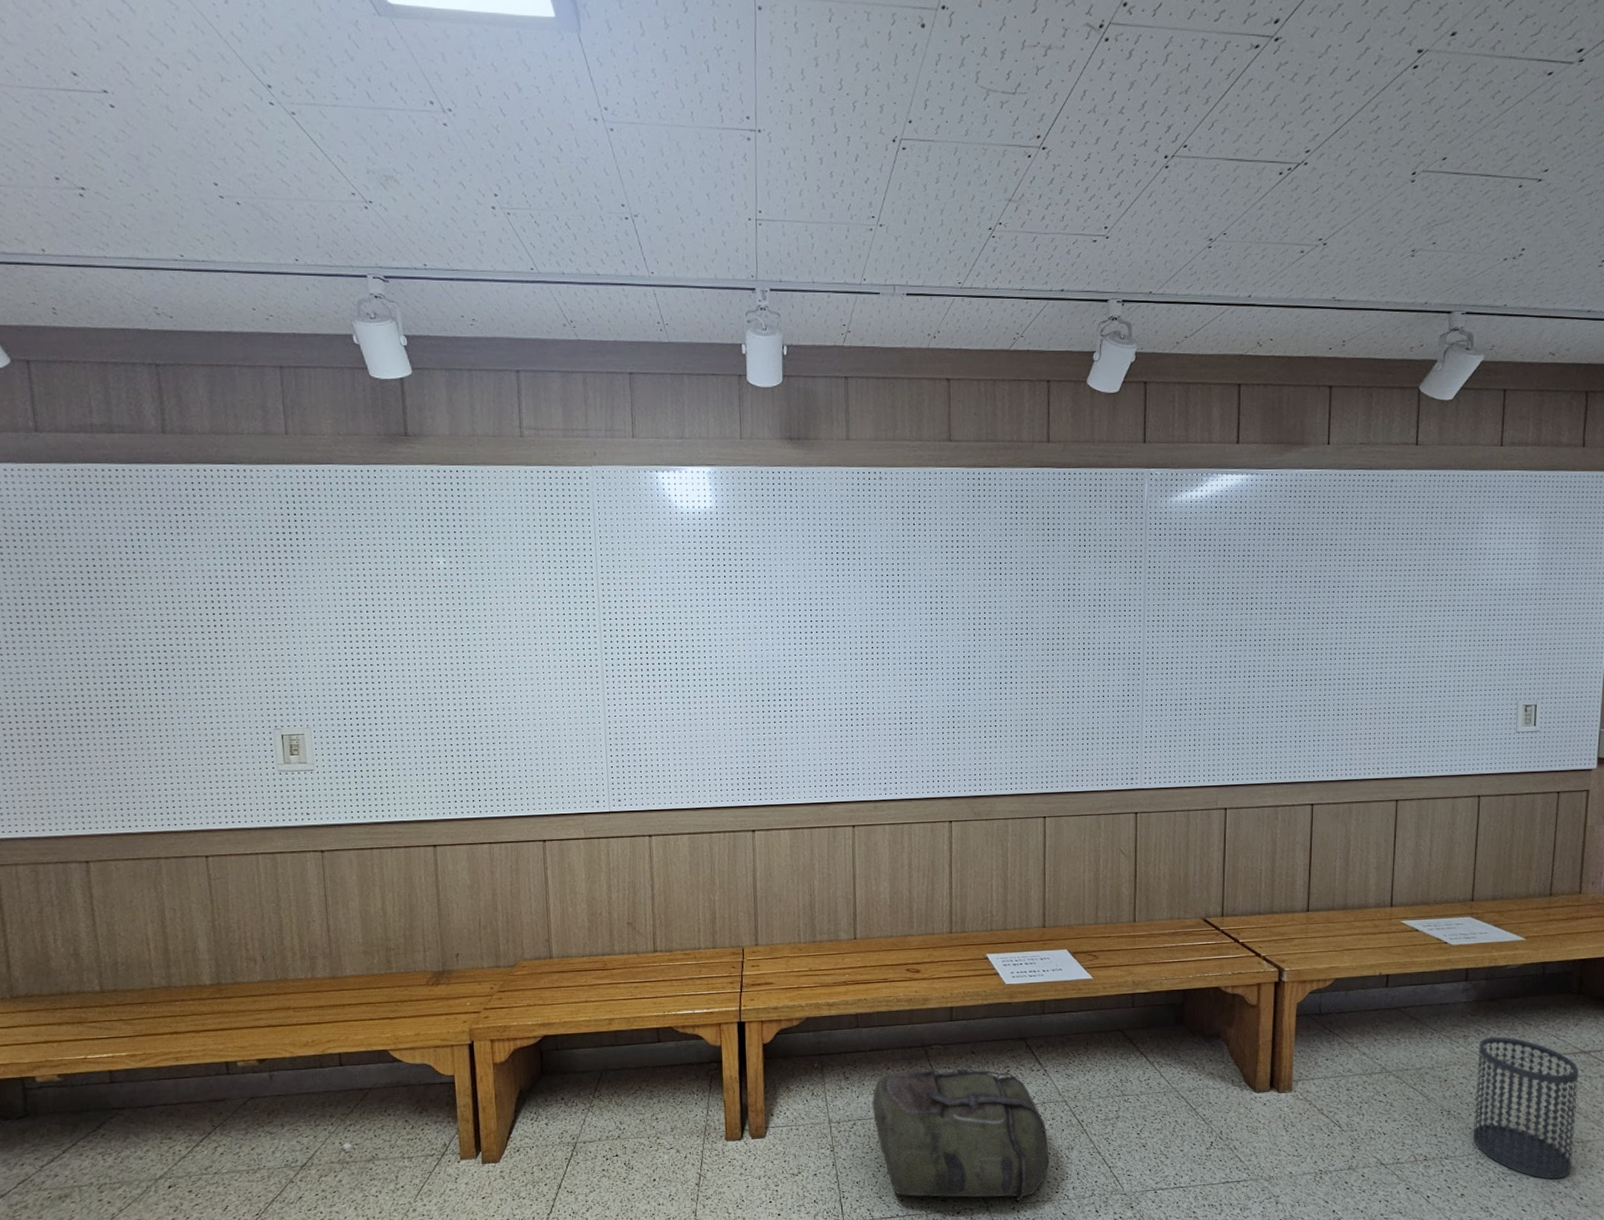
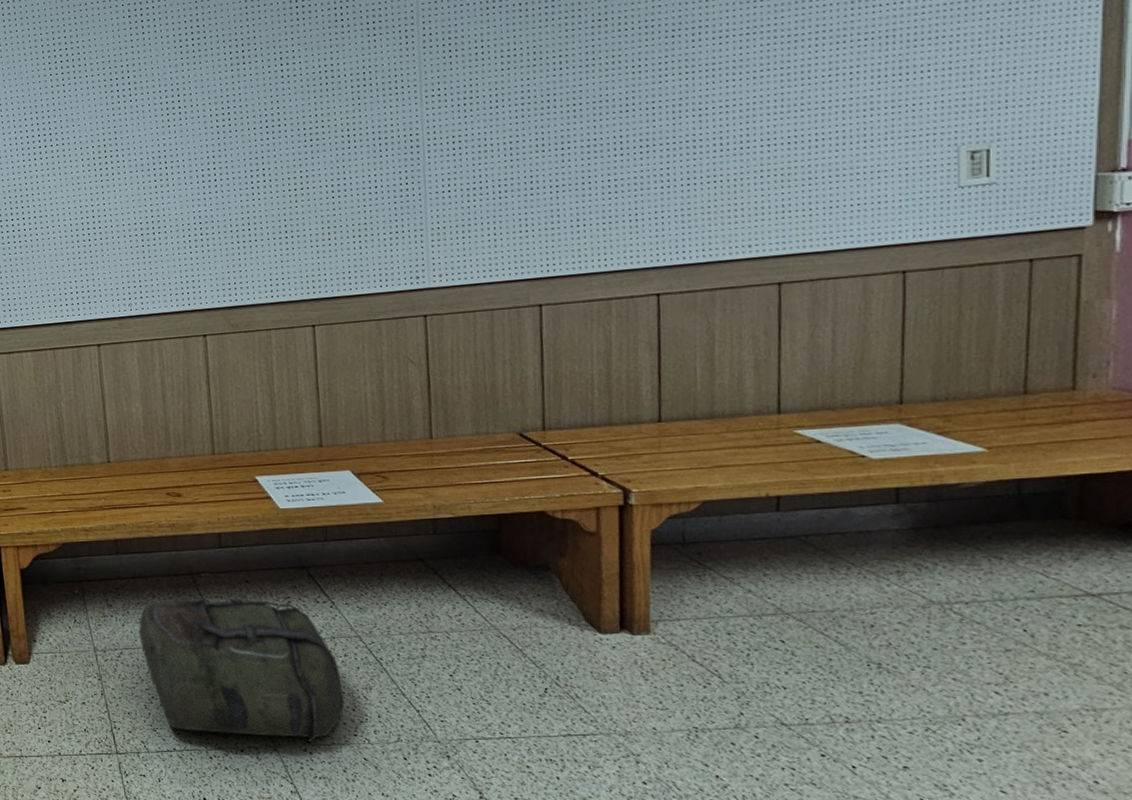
wastebasket: present [1472,1036,1579,1180] -> none [917,573,1084,756]

